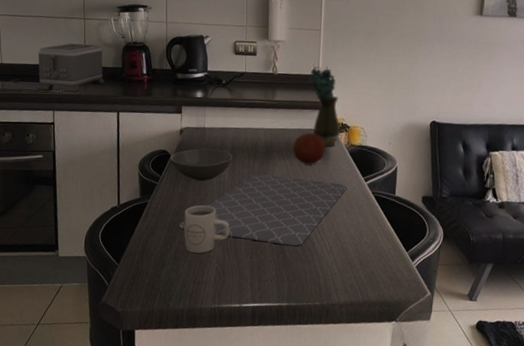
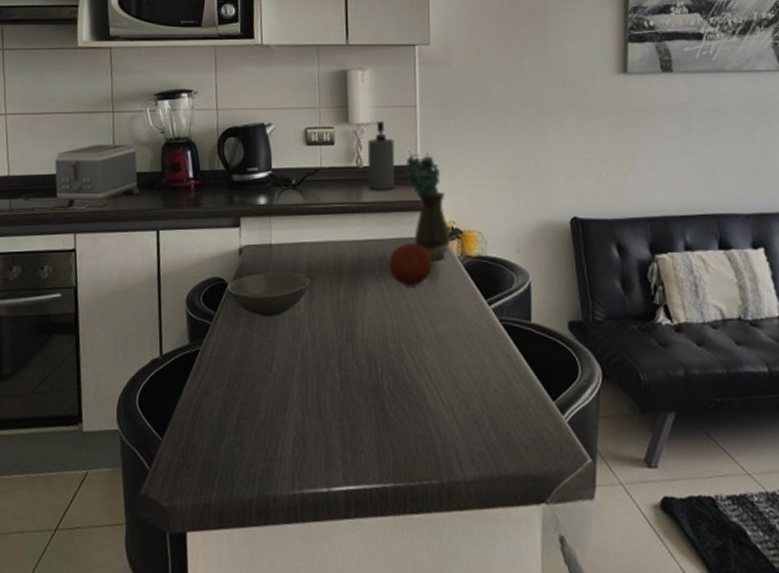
placemat: present [179,173,347,247] -> none [242,302,464,402]
mug: present [183,205,230,254] -> none [248,349,310,418]
soap dispenser: none [280,39,303,93] -> present [364,120,395,191]

